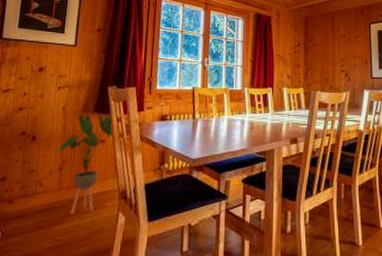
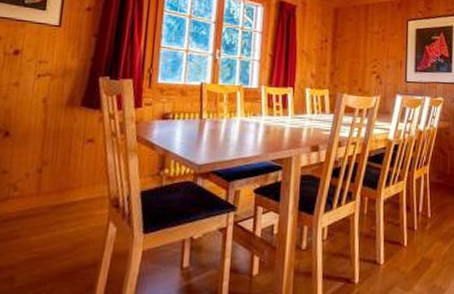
house plant: present [57,114,114,215] -> none [36,108,105,224]

